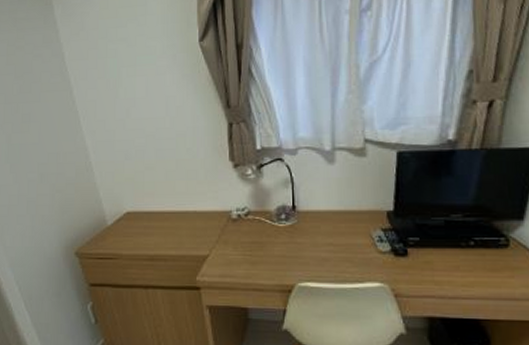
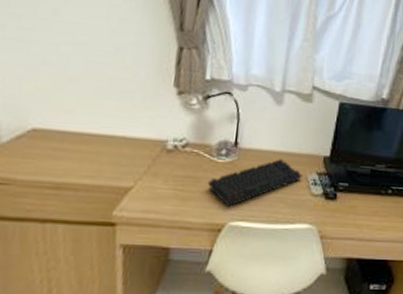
keyboard: none [272,218,366,269] -> present [207,159,303,207]

